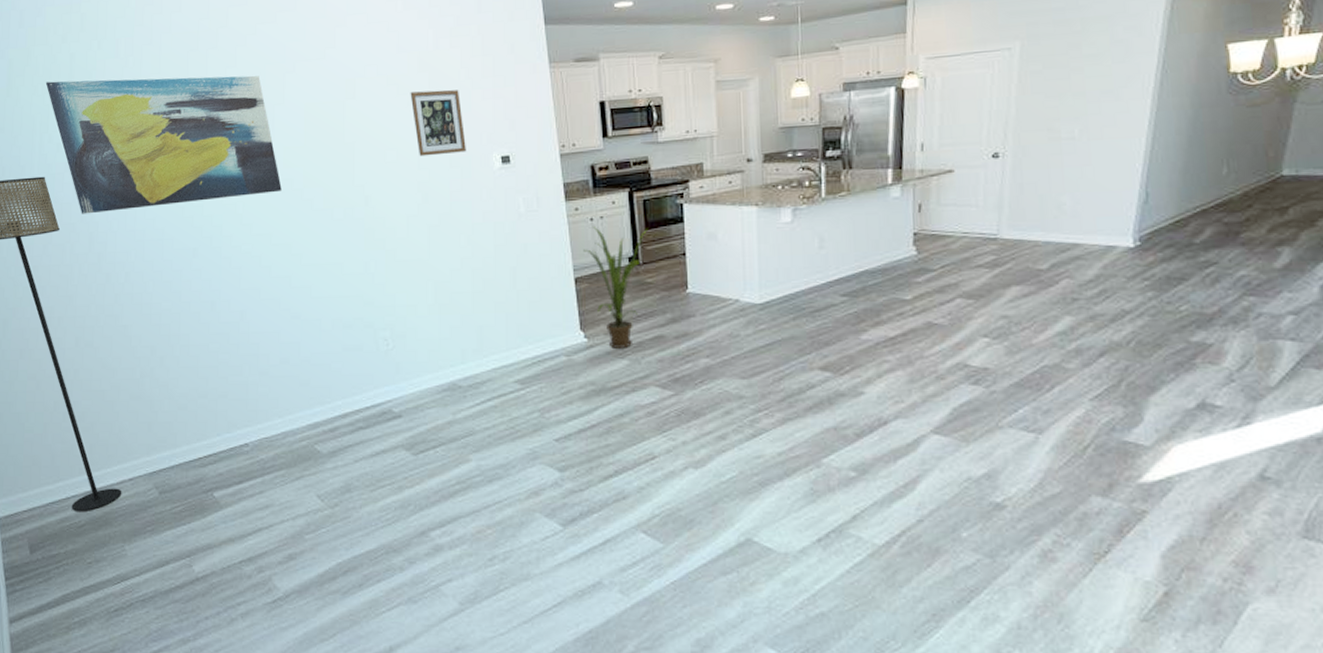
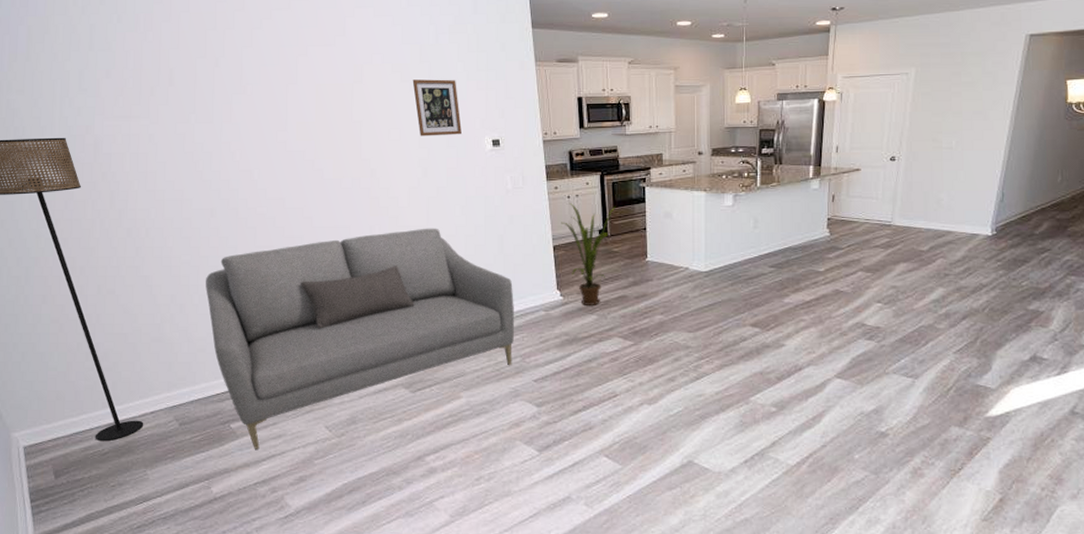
wall art: present [45,75,282,214] -> none [65,49,294,174]
sofa: none [187,261,530,522] -> present [206,228,514,449]

